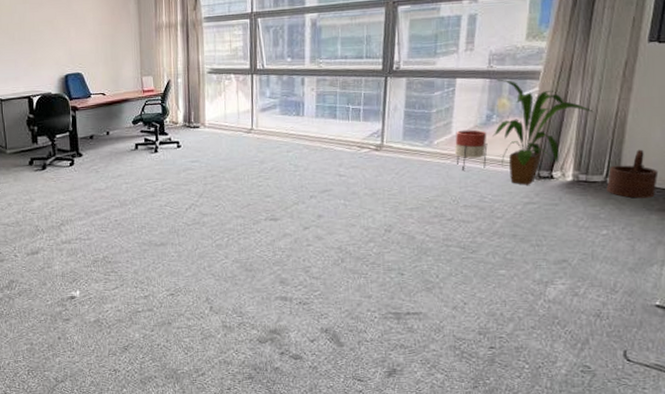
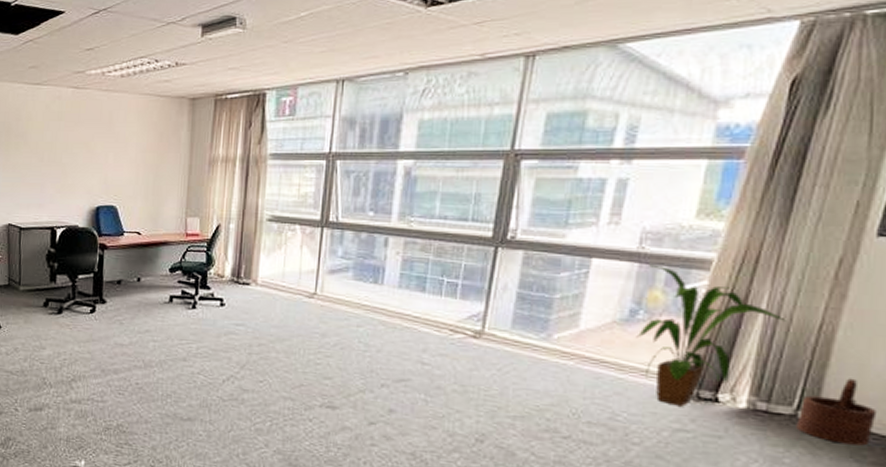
planter: present [454,130,488,170] -> none [580,324,629,377]

